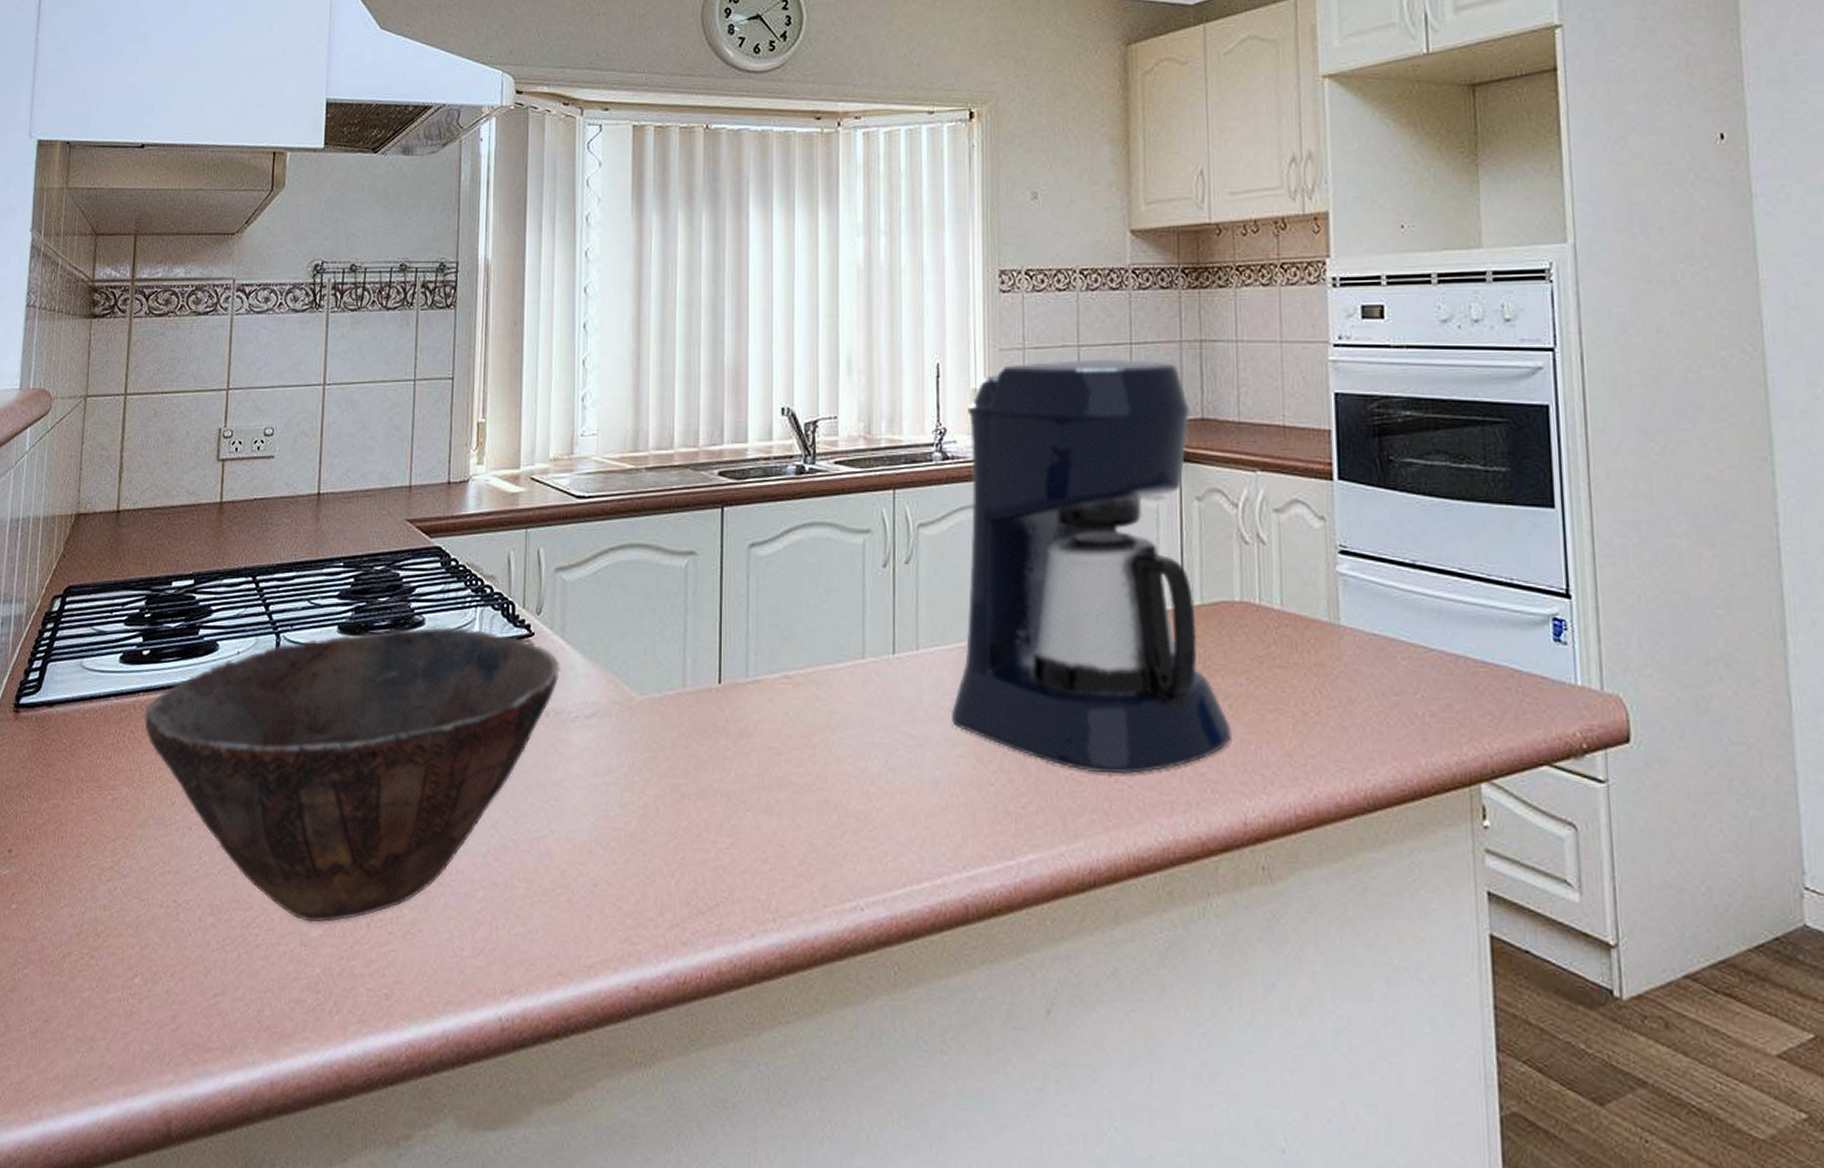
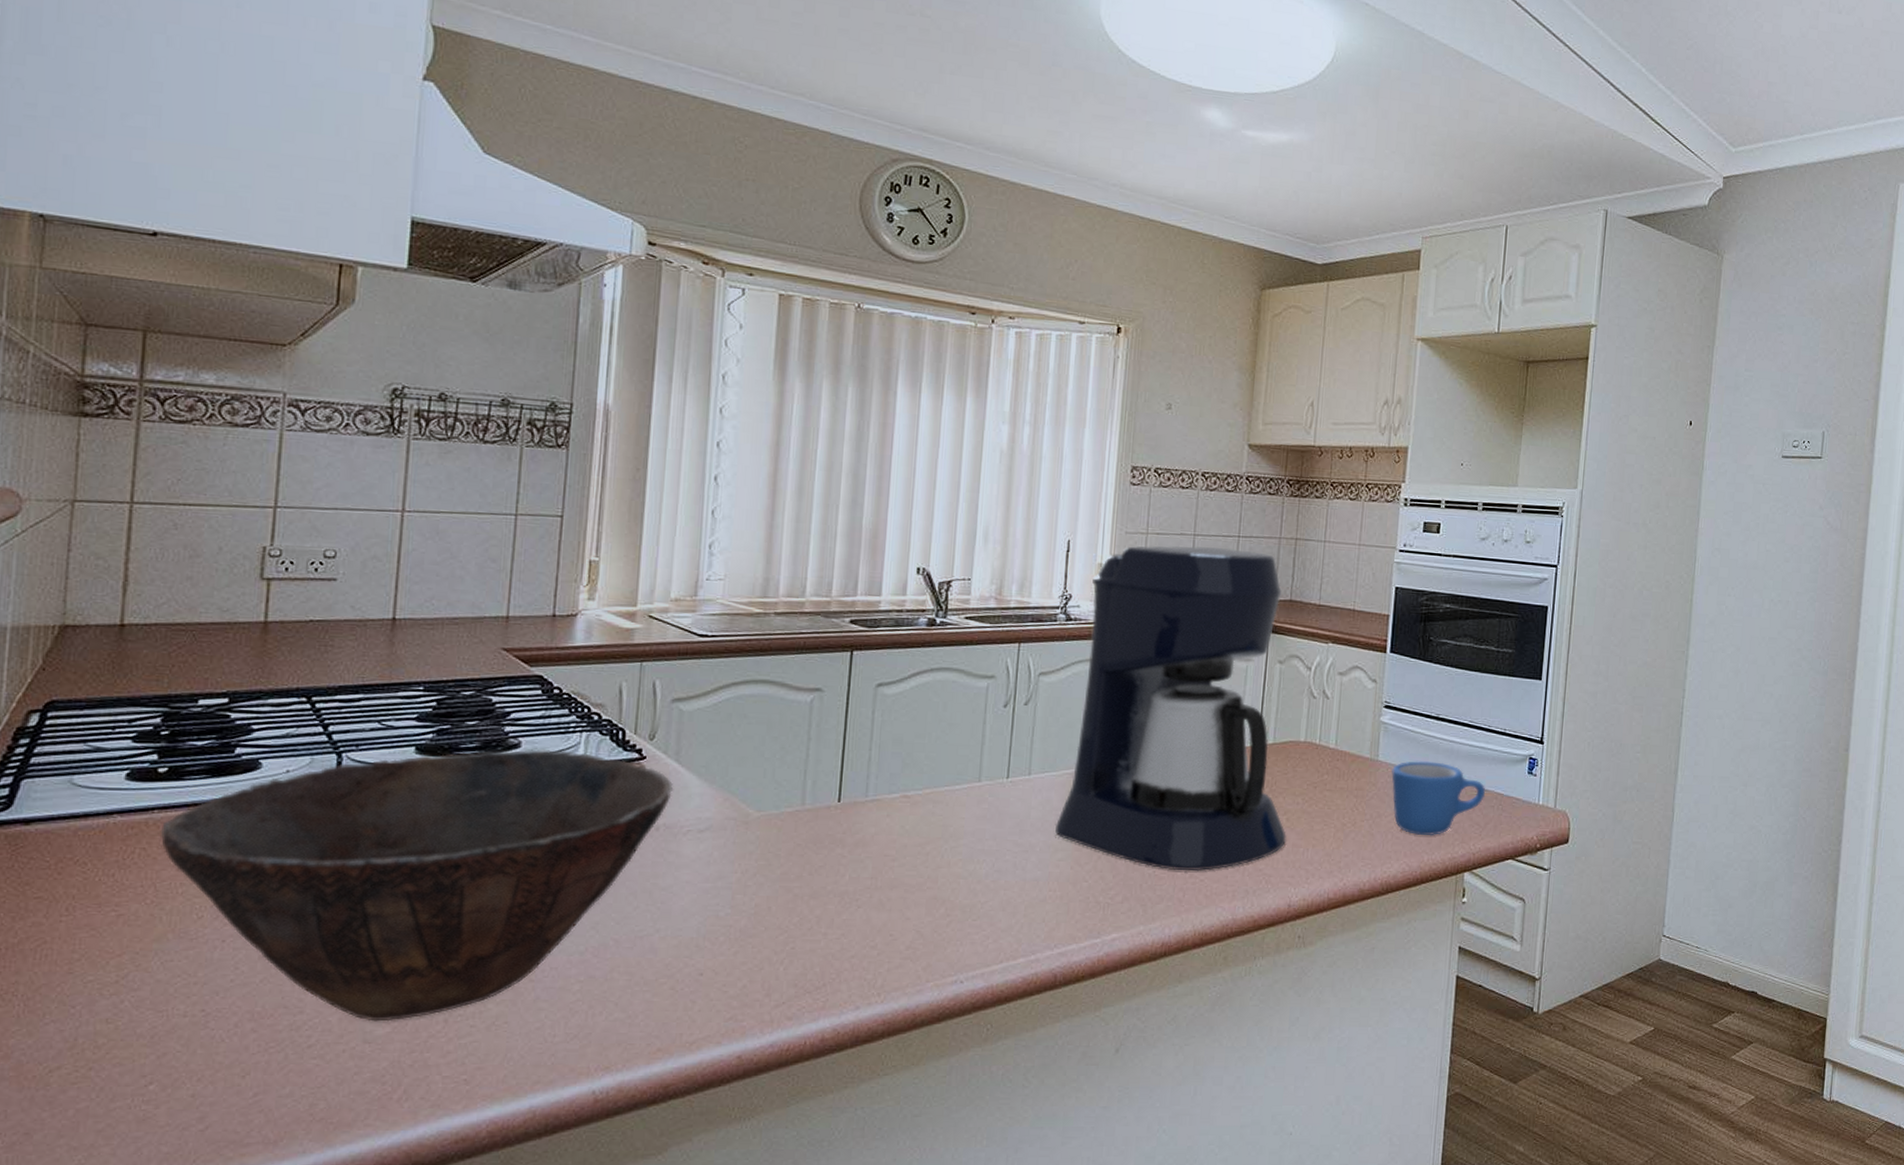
mug: none [1360,625,1497,731] -> present [1391,761,1486,836]

